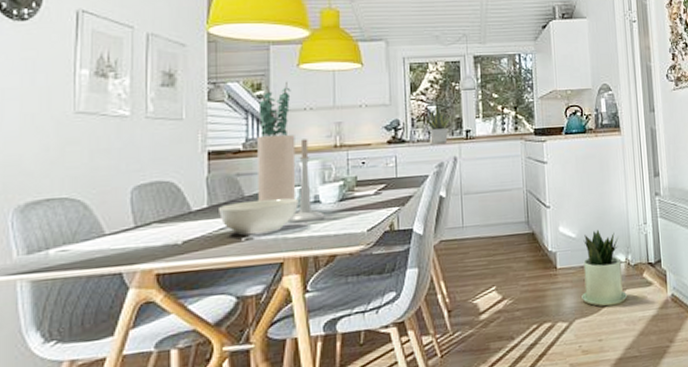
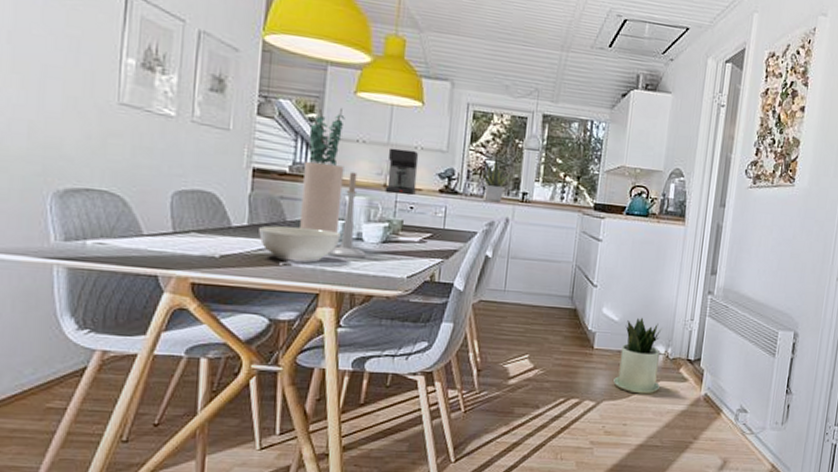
coffee maker: none [335,109,366,153] -> present [385,147,419,196]

